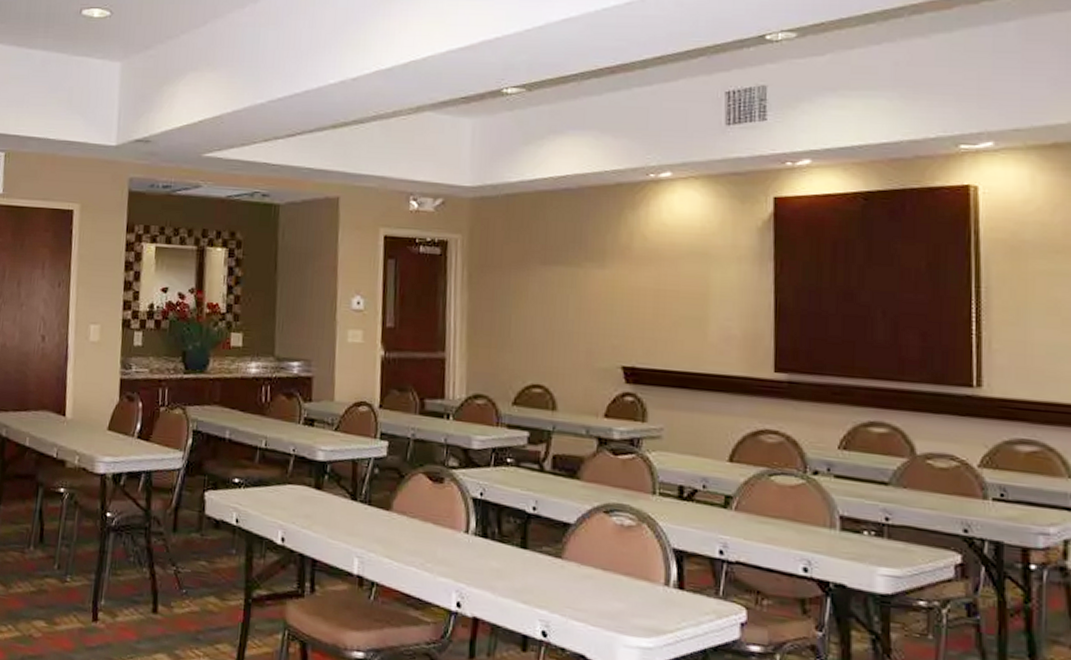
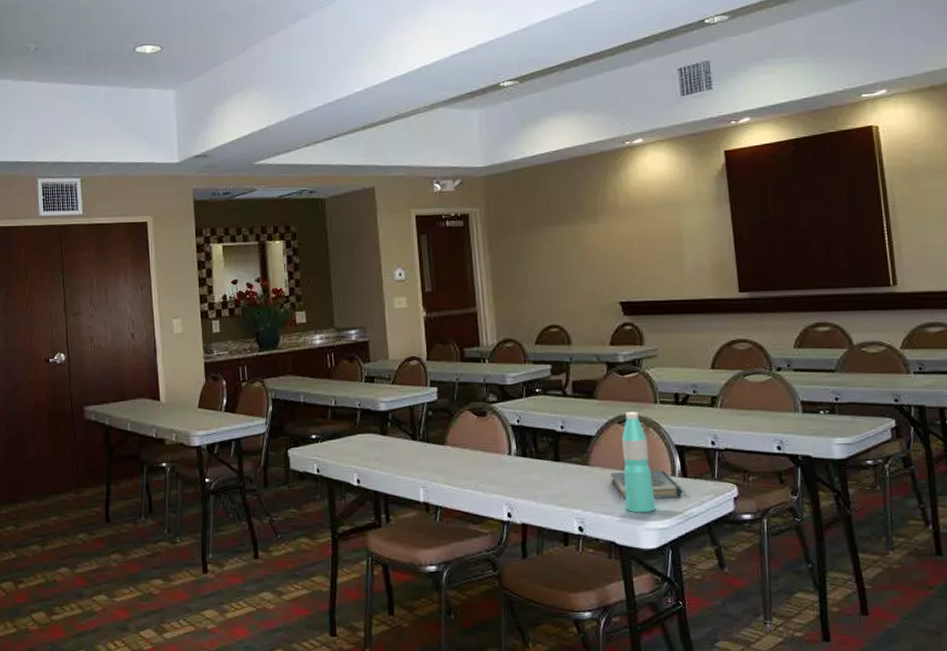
book: none [588,571,676,613] -> present [611,470,682,499]
water bottle: none [603,500,641,626] -> present [622,411,656,513]

